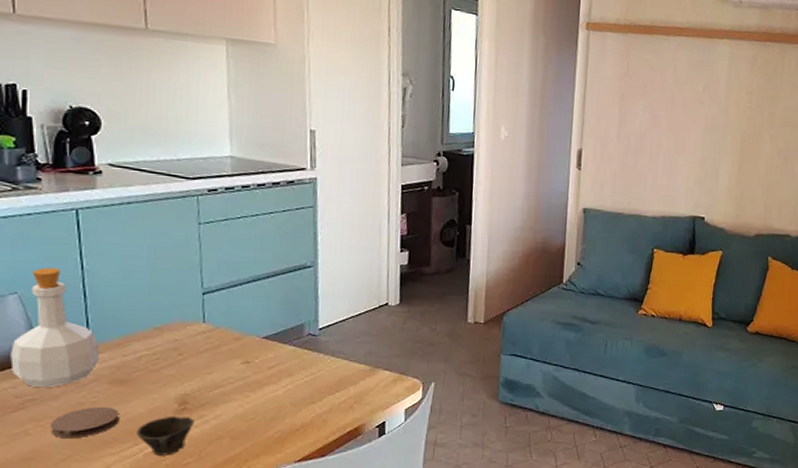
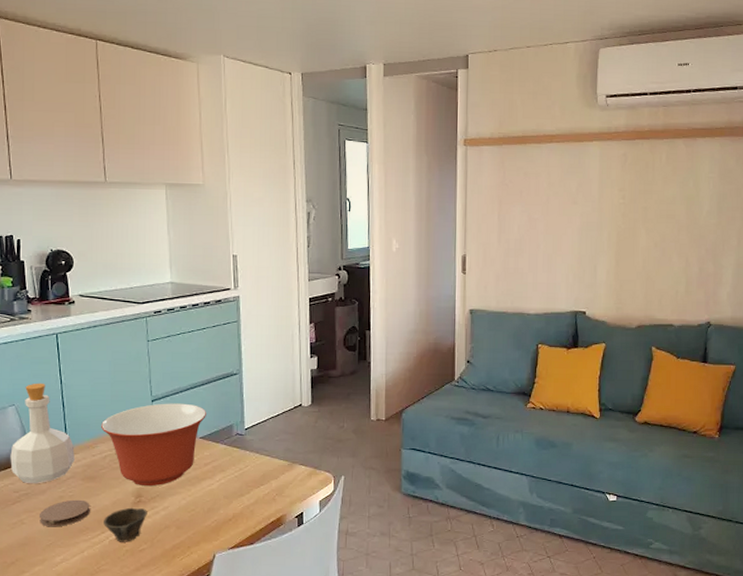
mixing bowl: none [136,297,272,392] -> present [101,403,206,487]

